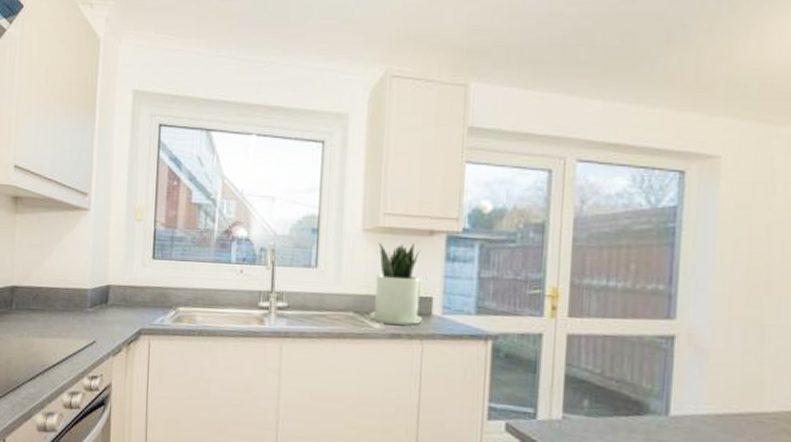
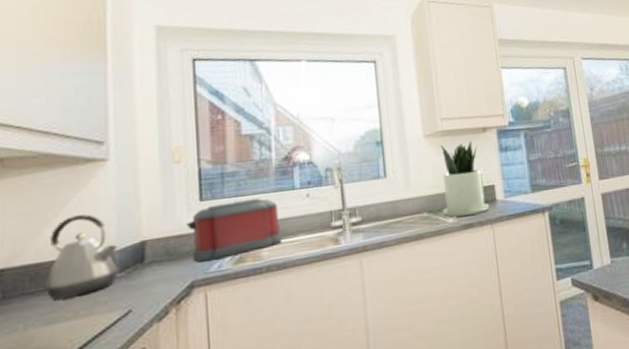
kettle: none [41,253,90,320] -> present [44,214,118,300]
toaster: none [141,264,214,315] -> present [187,199,281,263]

